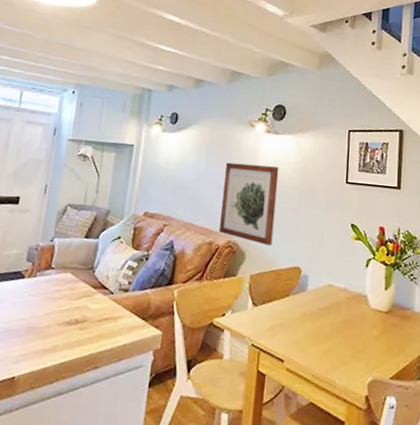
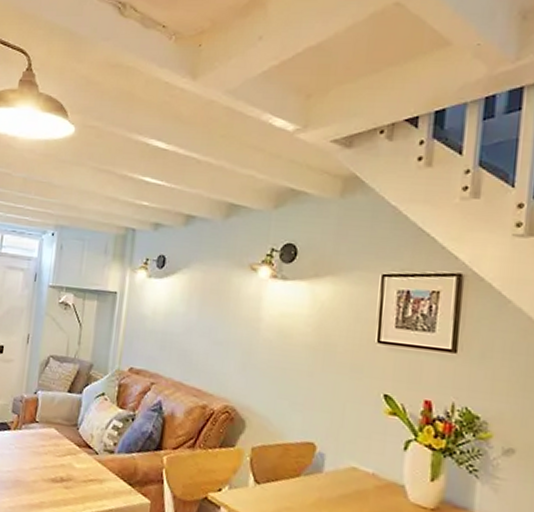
wall art: present [219,162,279,245] -> none [214,313,288,414]

